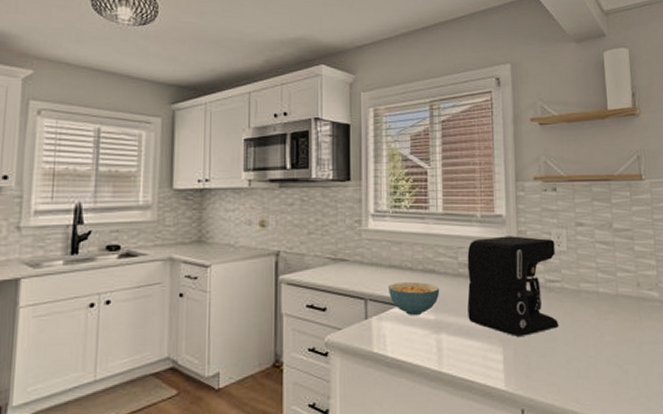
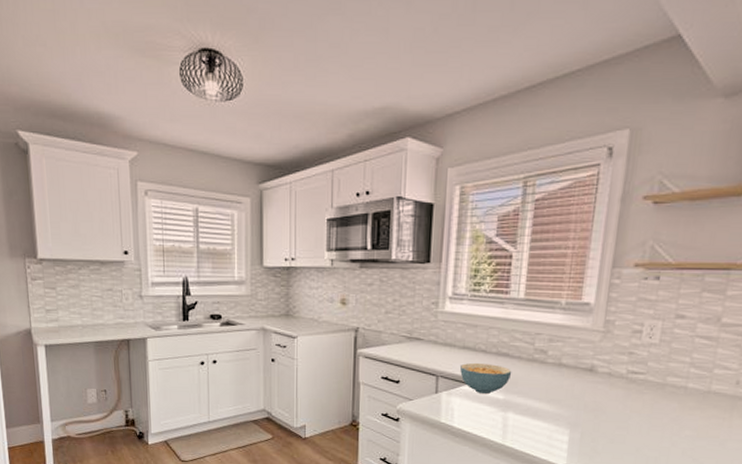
coffee maker: present [467,236,559,337] -> none [537,325,646,422]

